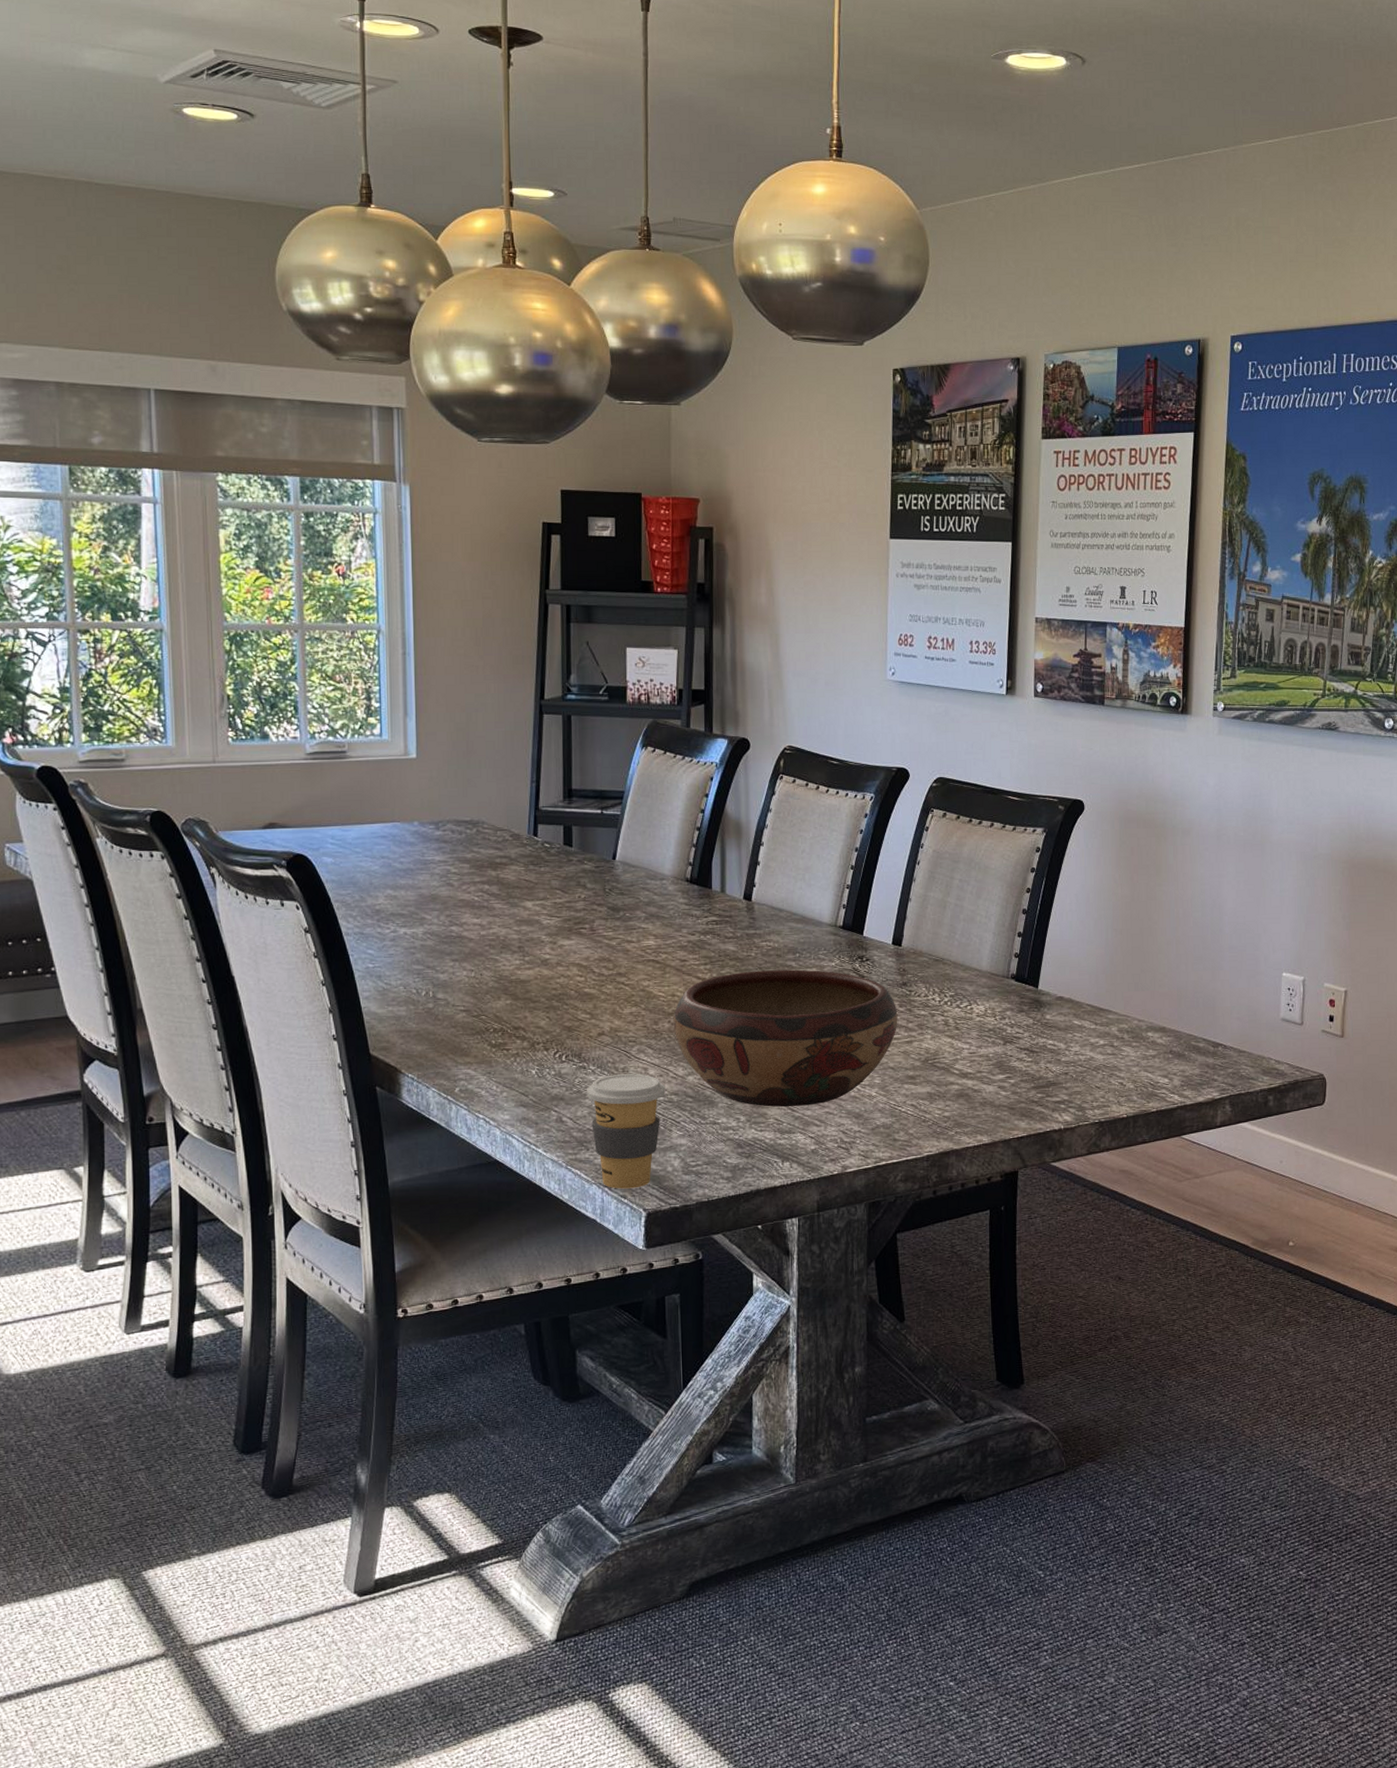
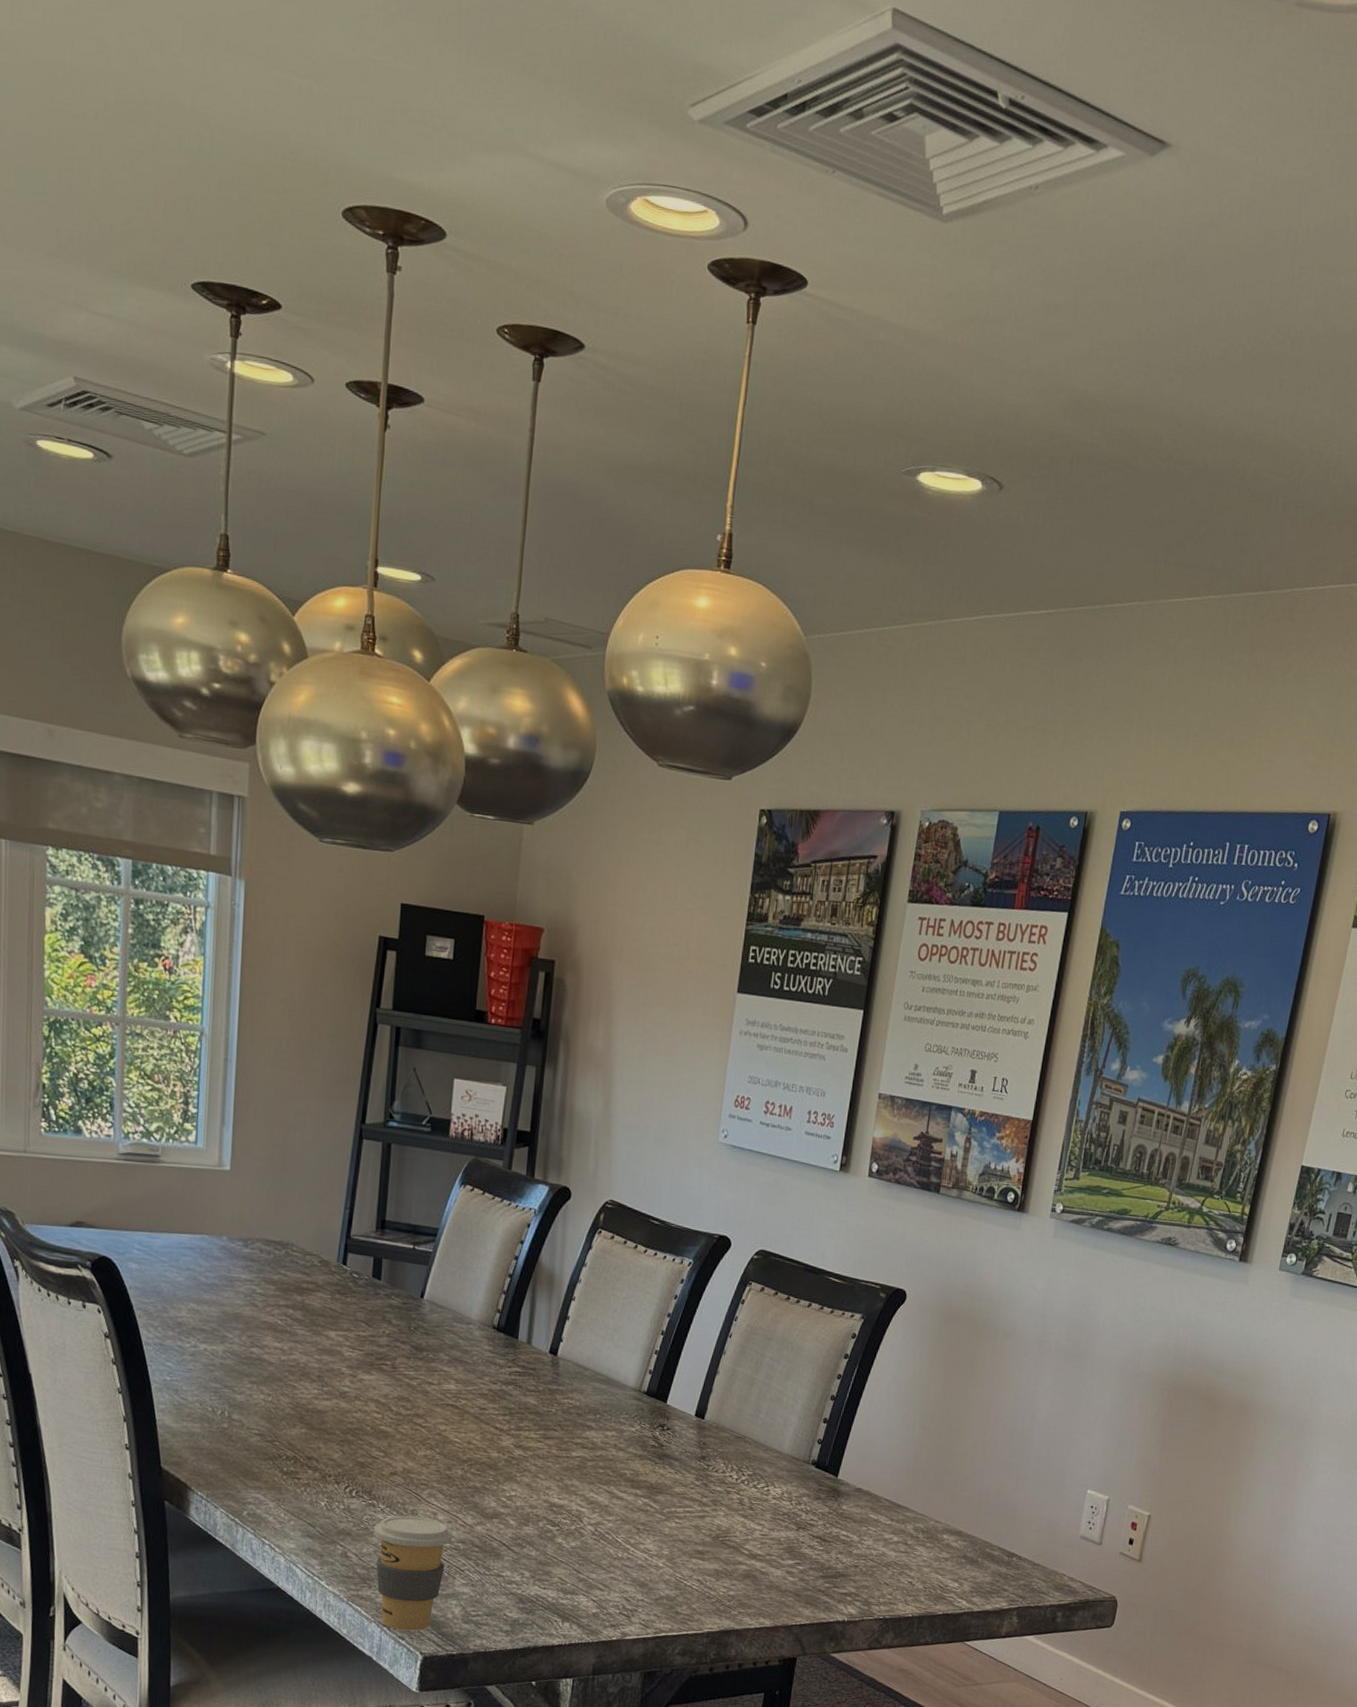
decorative bowl: present [673,969,898,1107] -> none [466,1427,693,1569]

